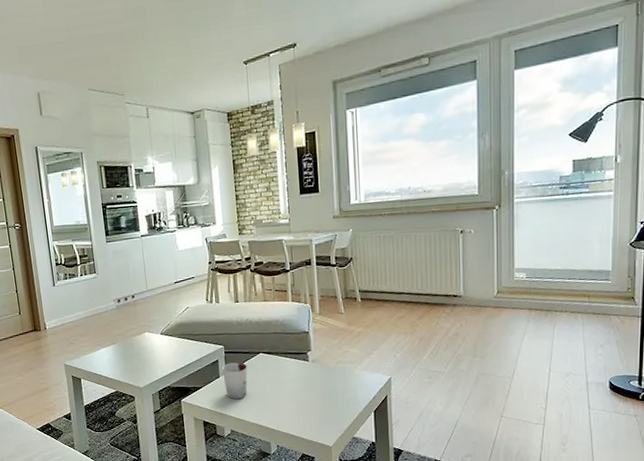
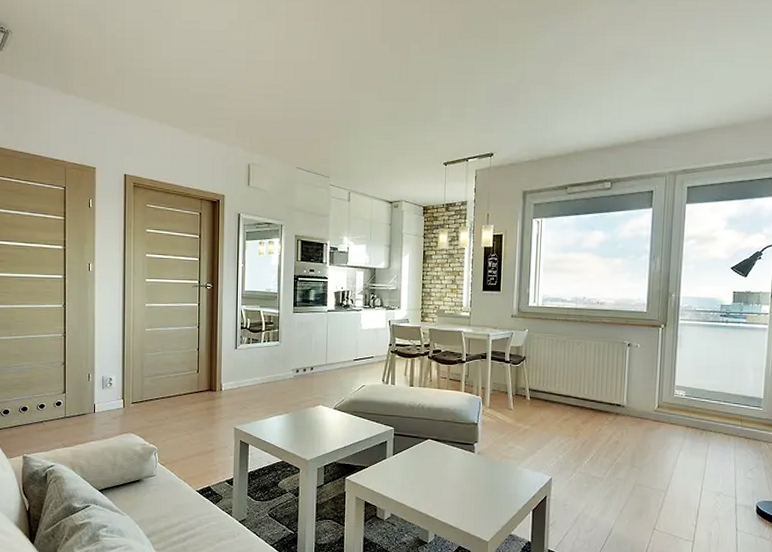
cup: present [222,362,248,400] -> none [390,445,414,483]

